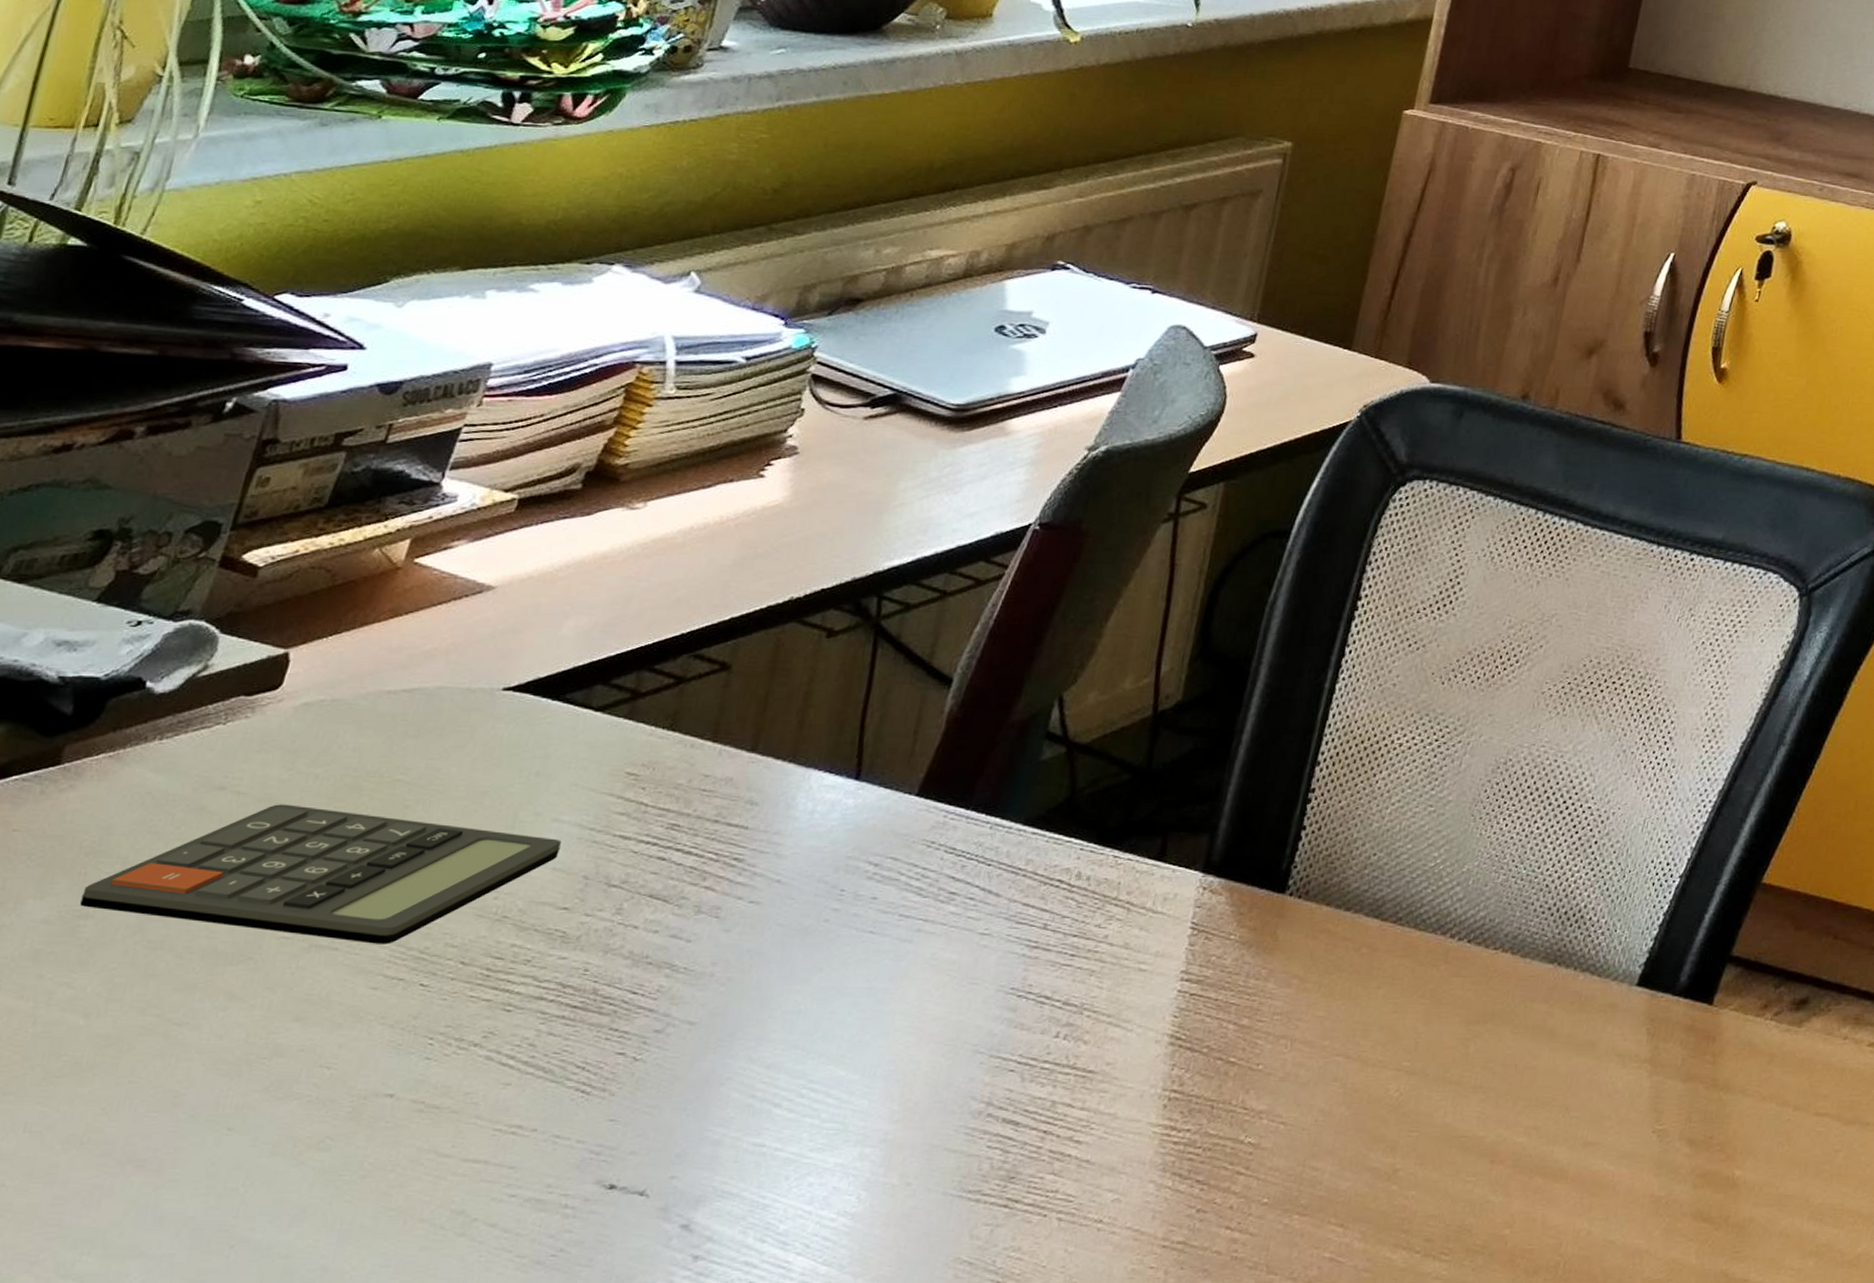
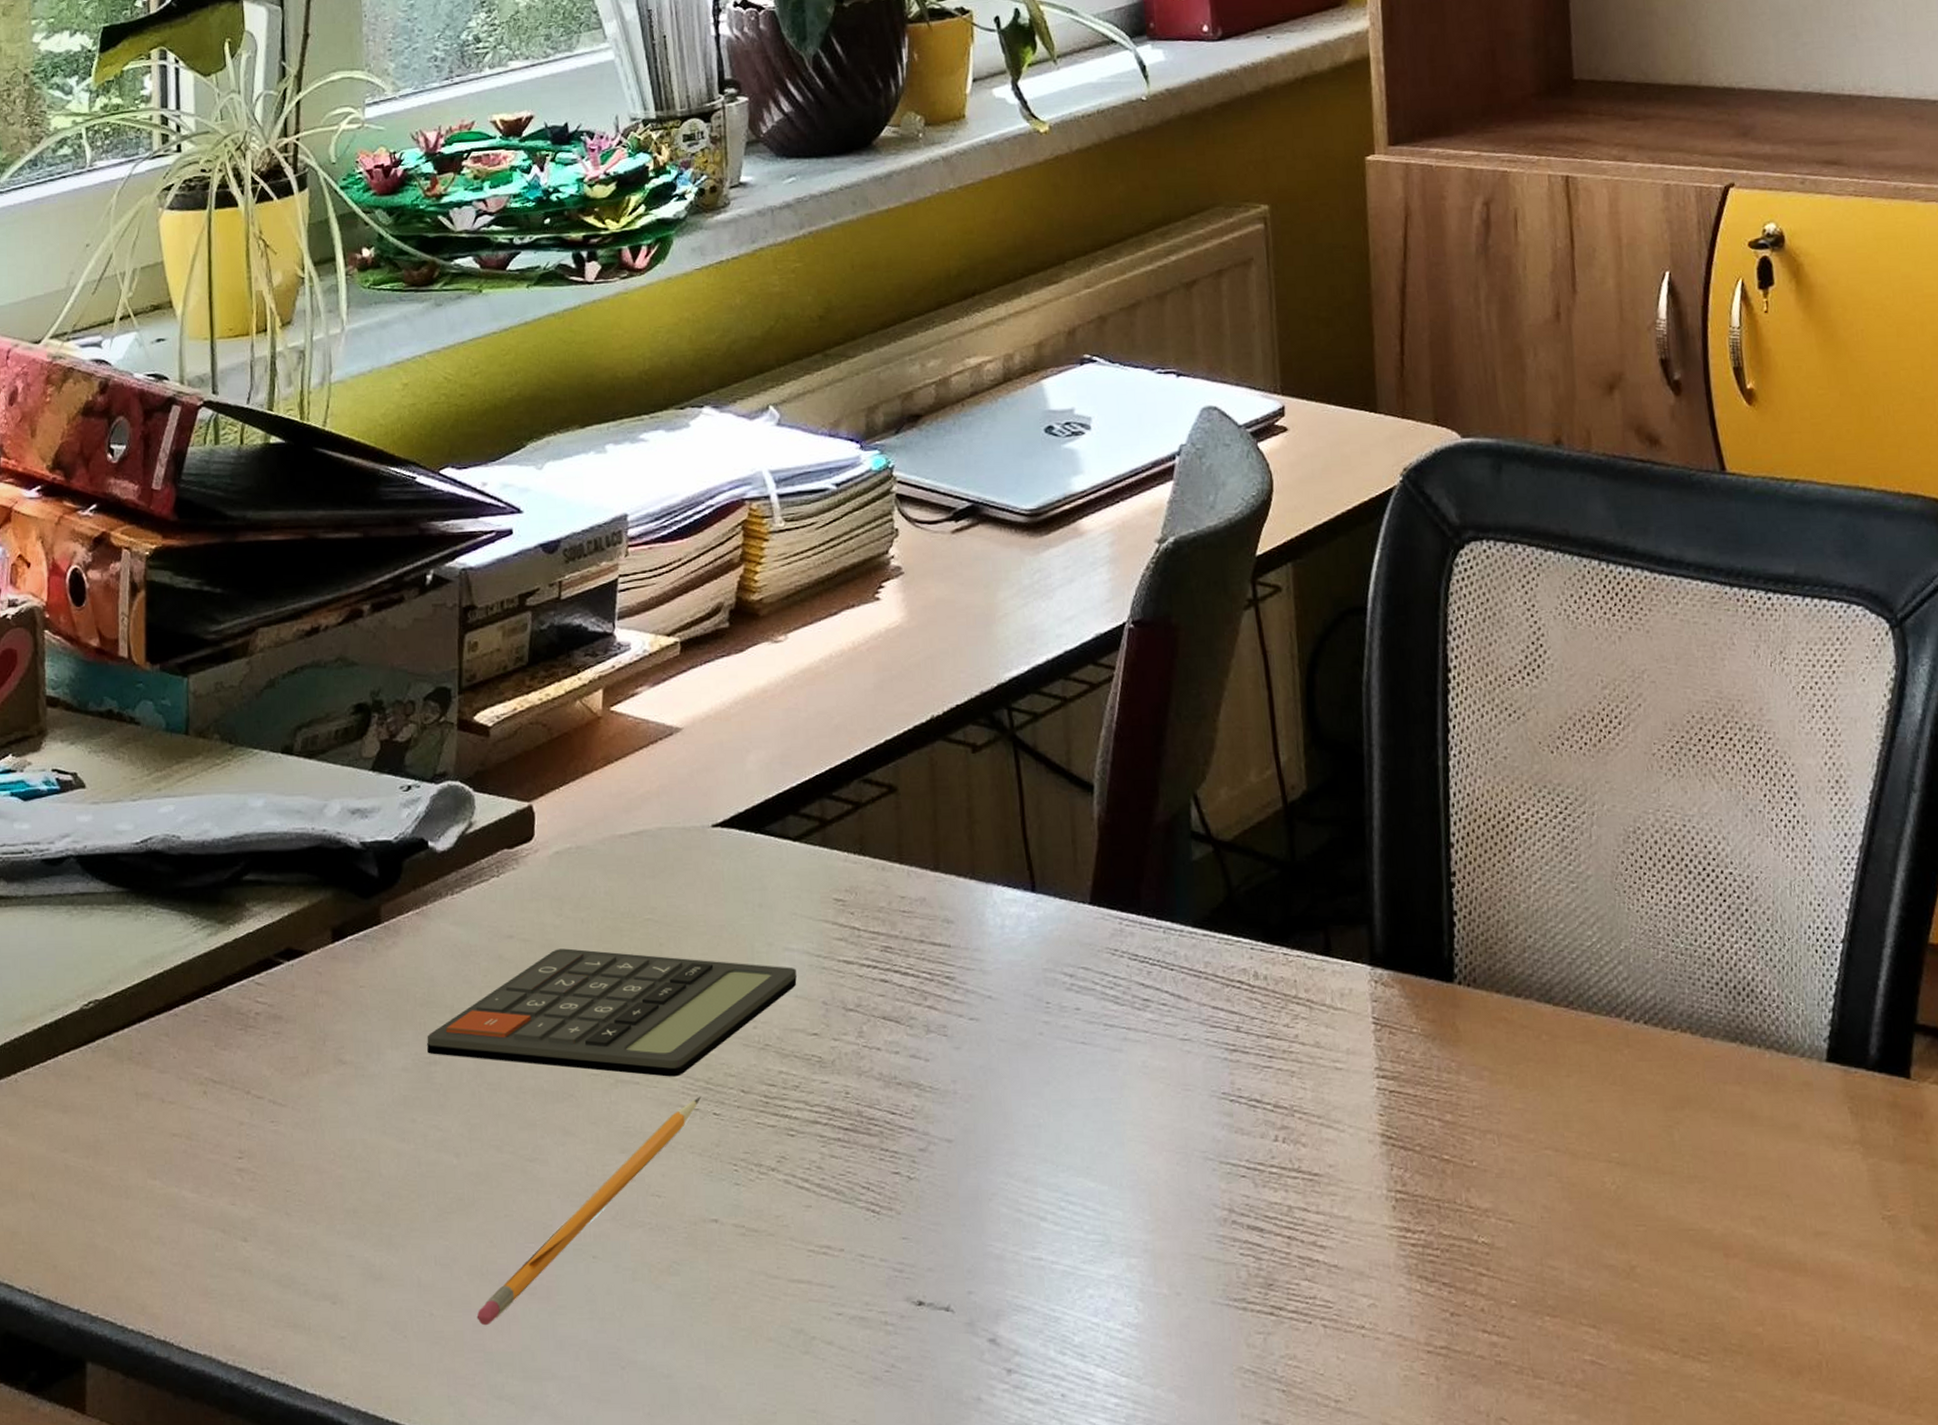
pencil: none [61,966,411,1199] -> present [477,1096,702,1326]

